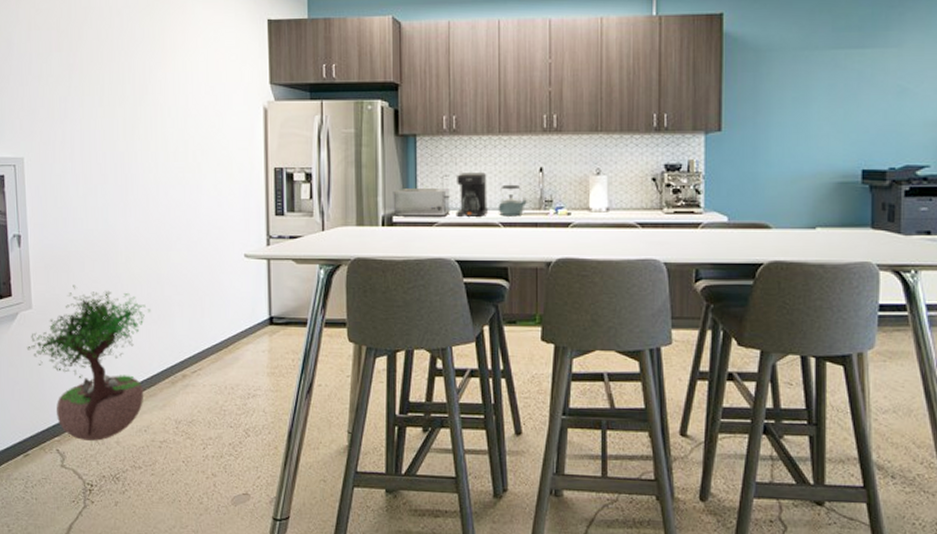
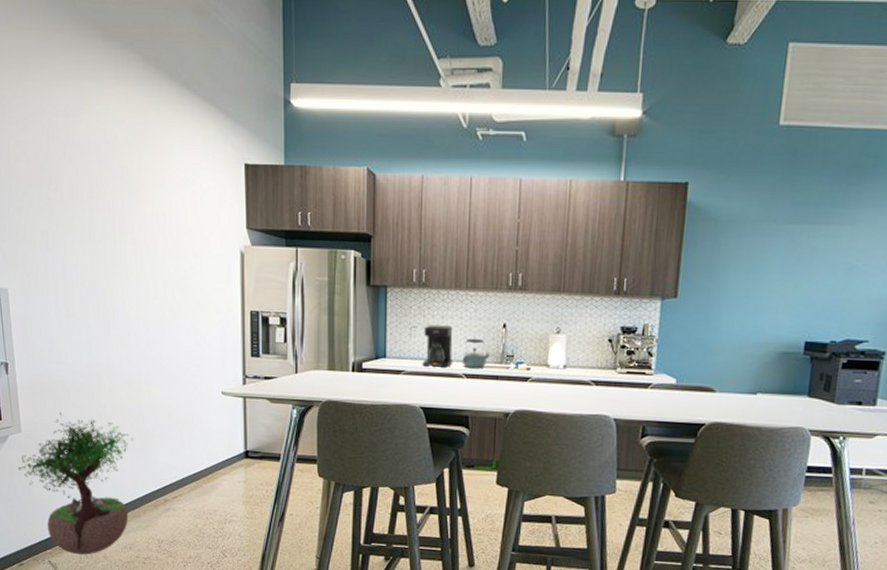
toaster: present [393,187,450,218] -> none [363,336,417,367]

